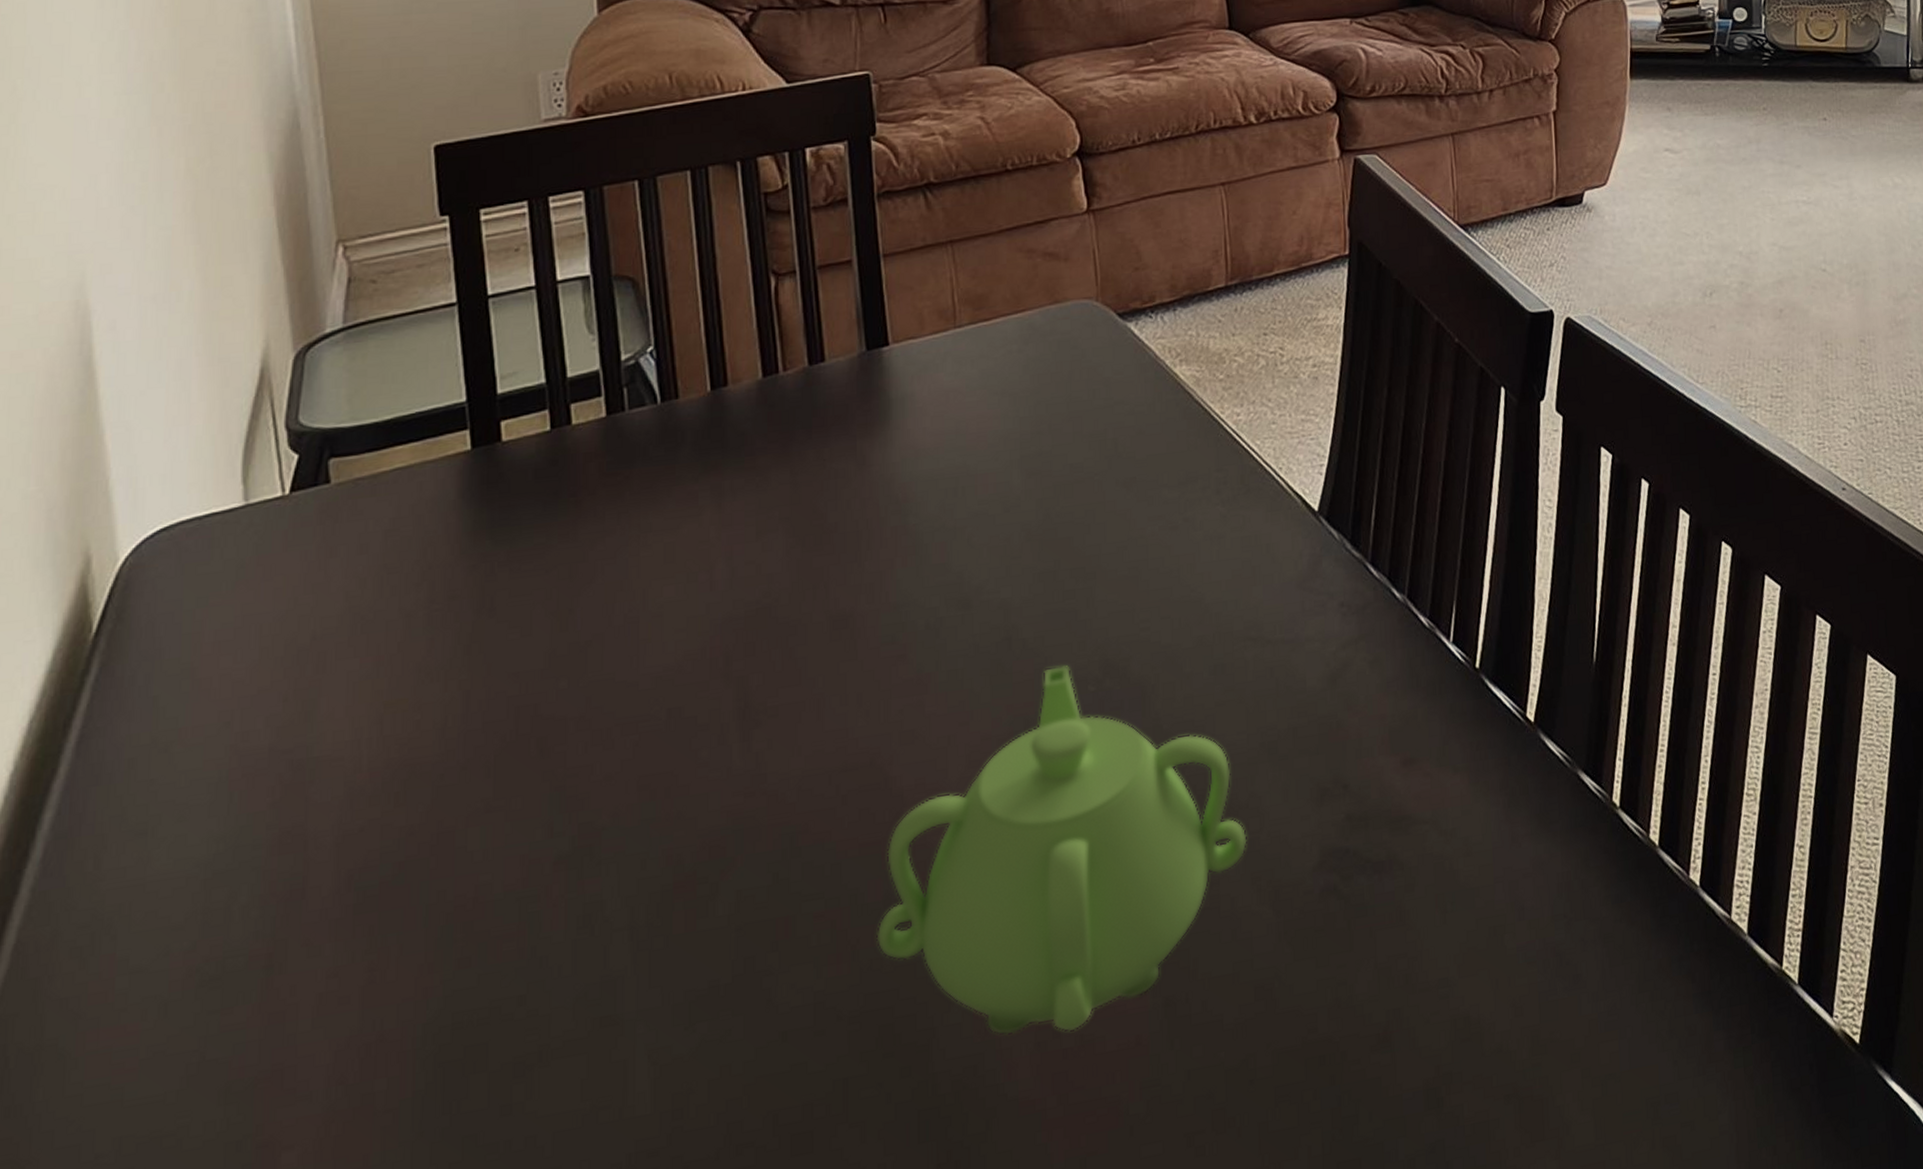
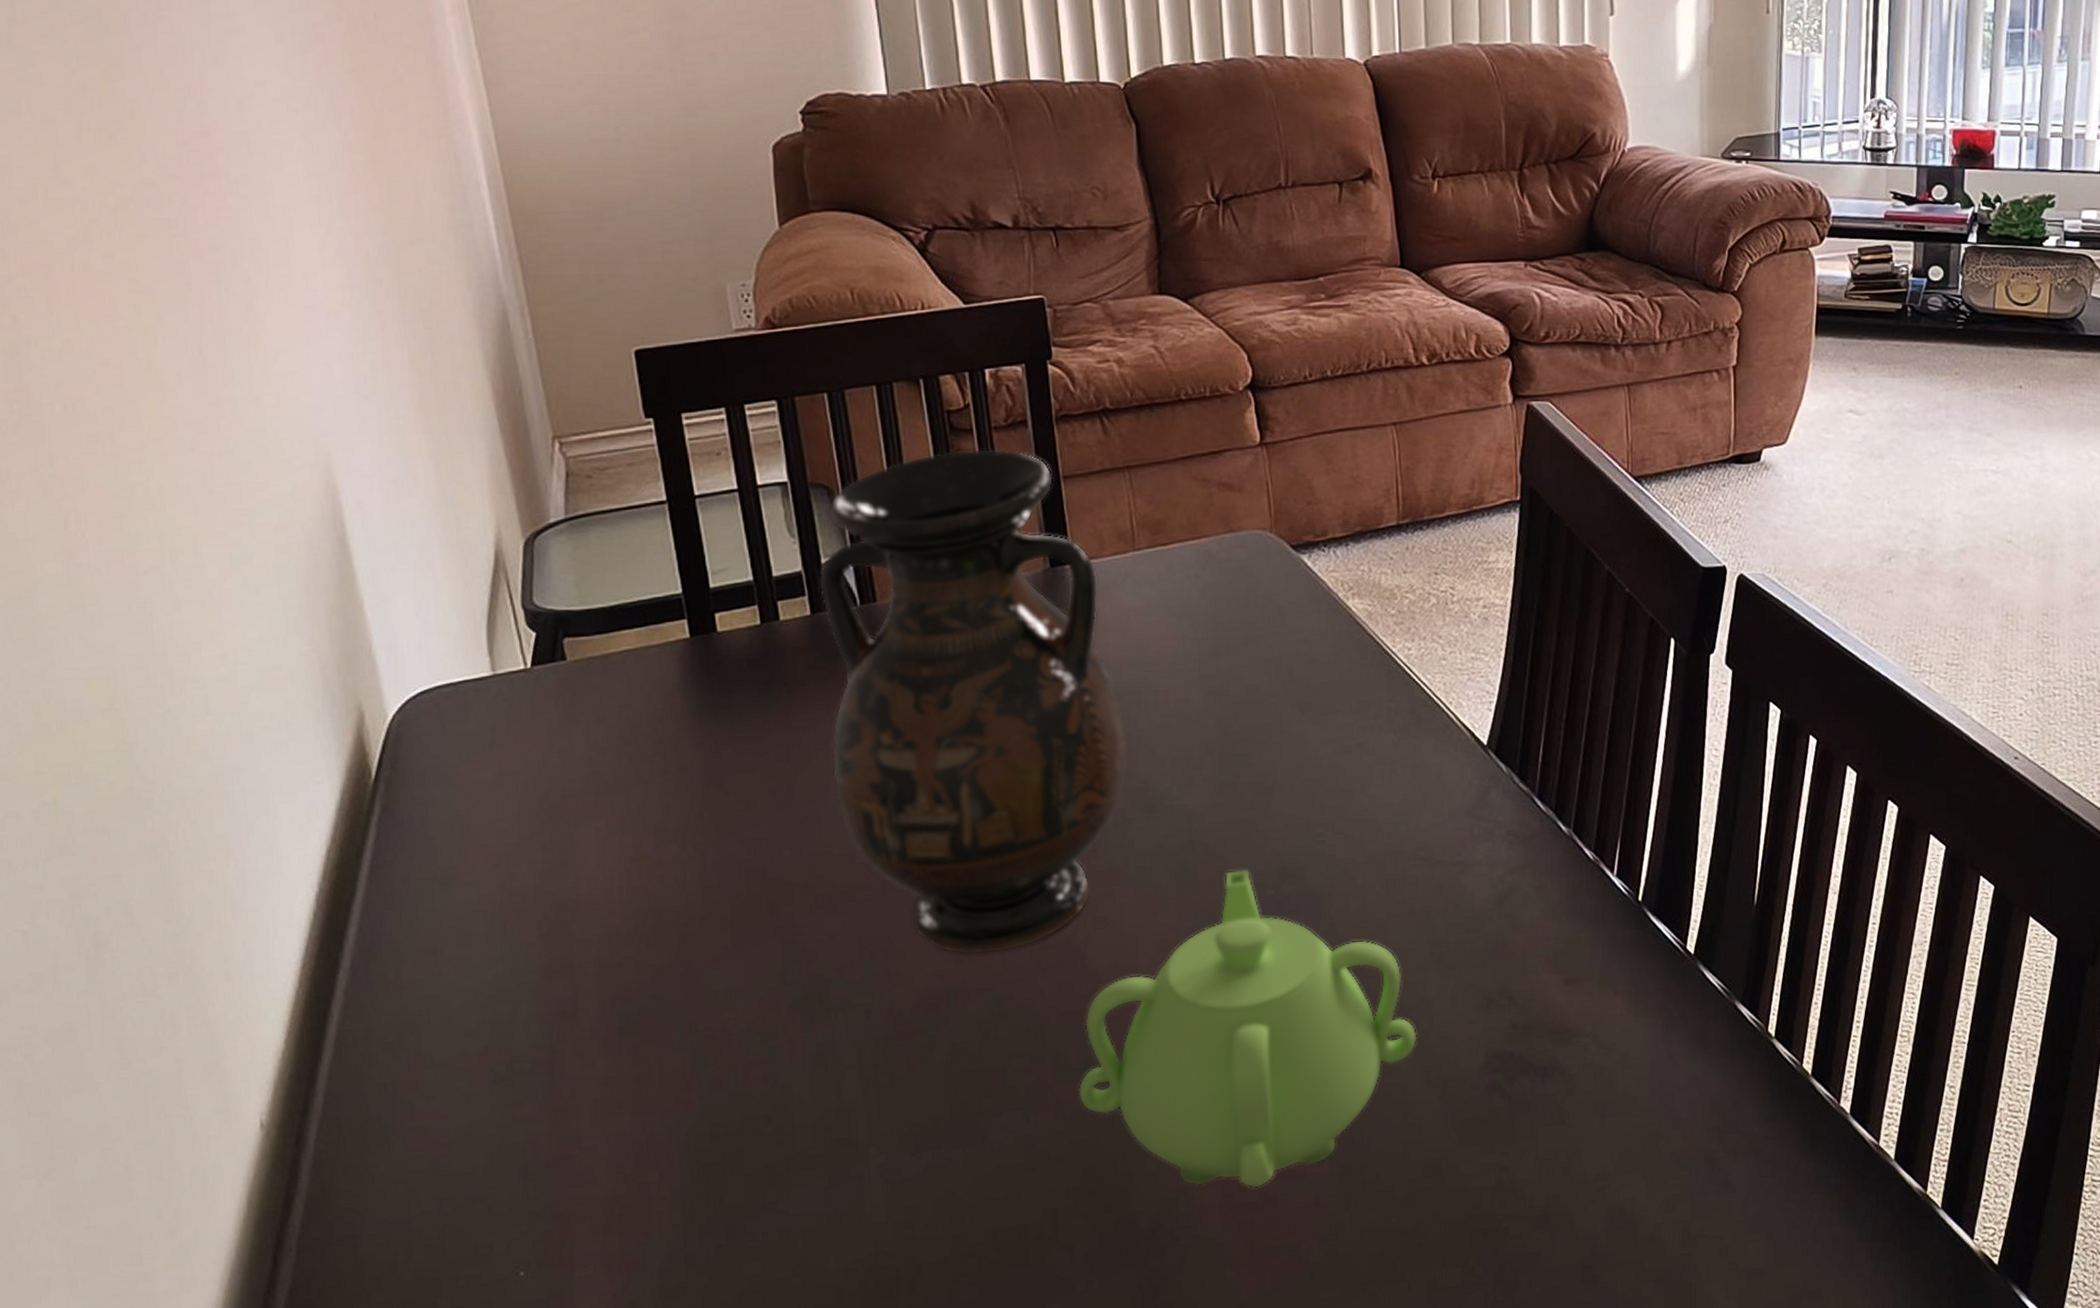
vase: none [617,229,942,787] -> present [818,449,1127,955]

